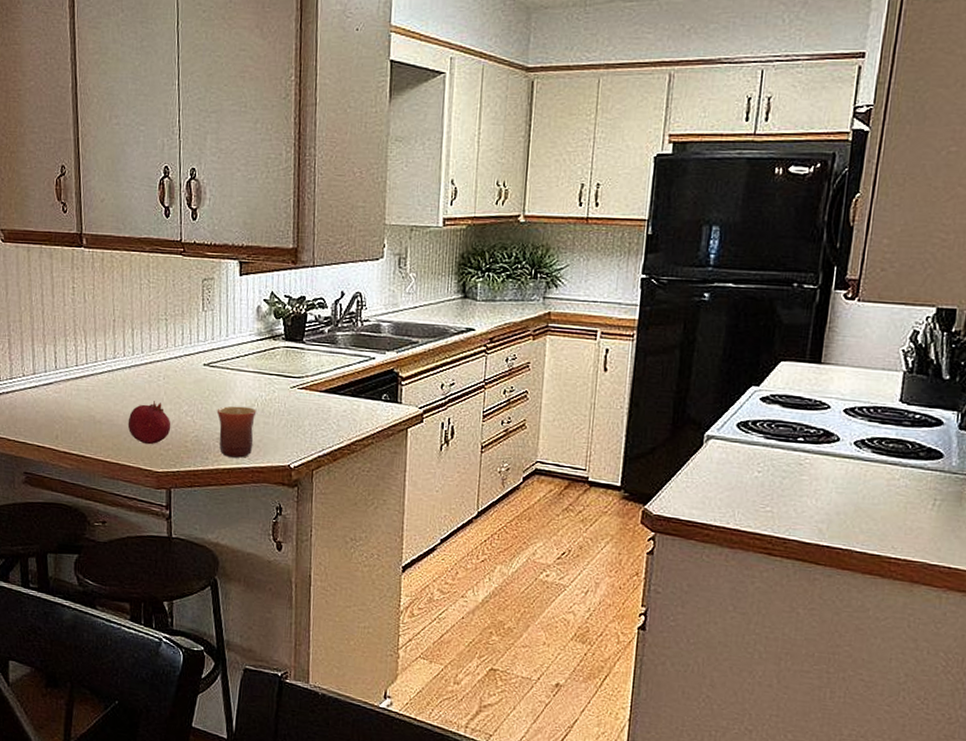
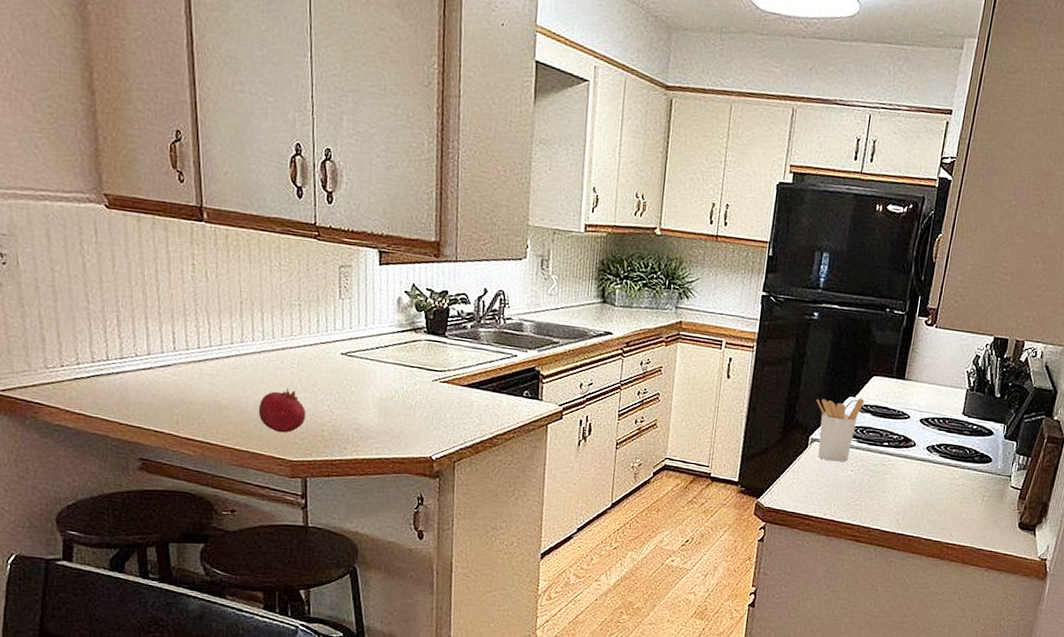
mug: present [217,406,257,458] -> none [355,396,397,449]
utensil holder: none [711,387,772,462] -> present [816,398,865,462]

